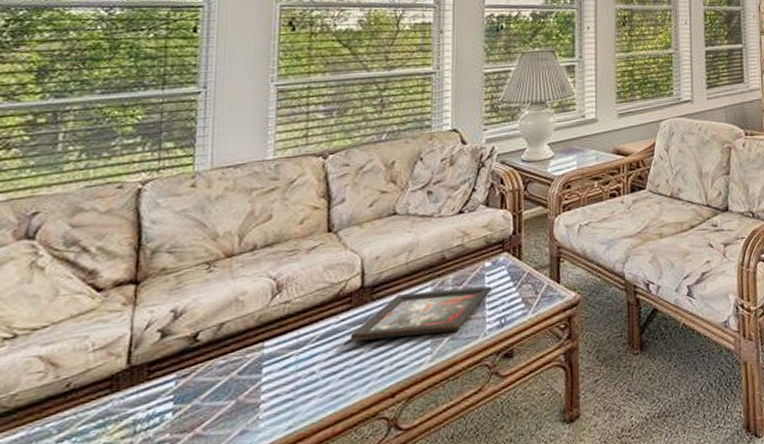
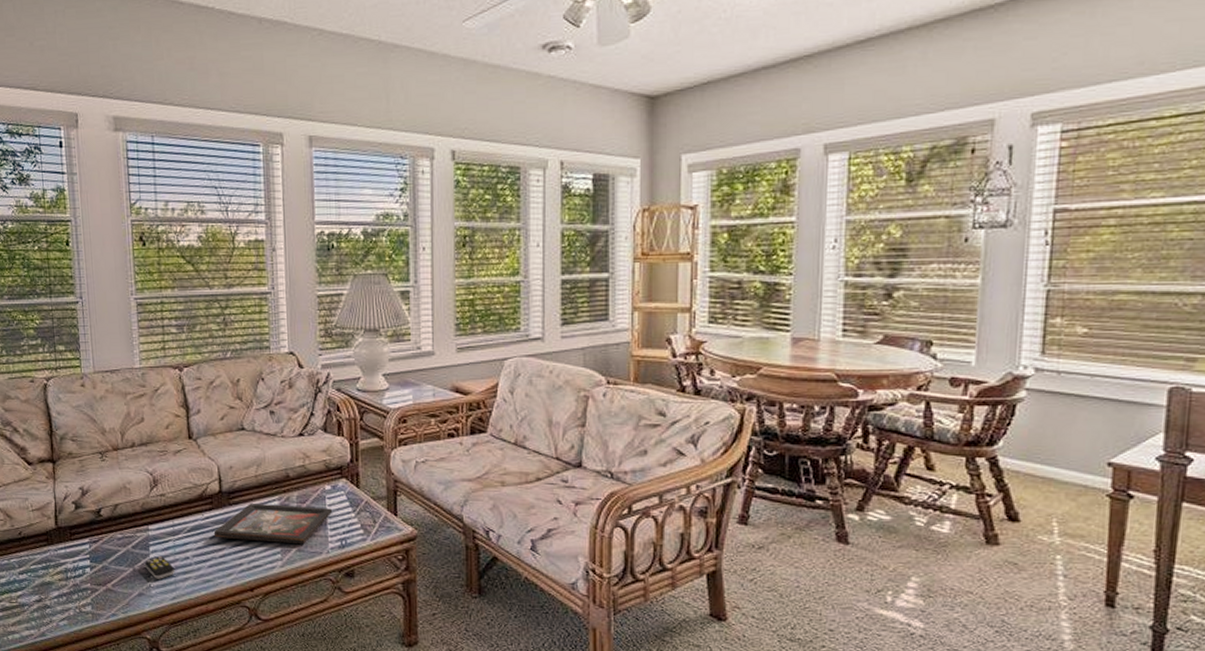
remote control: none [252,377,295,408] -> present [144,556,175,579]

